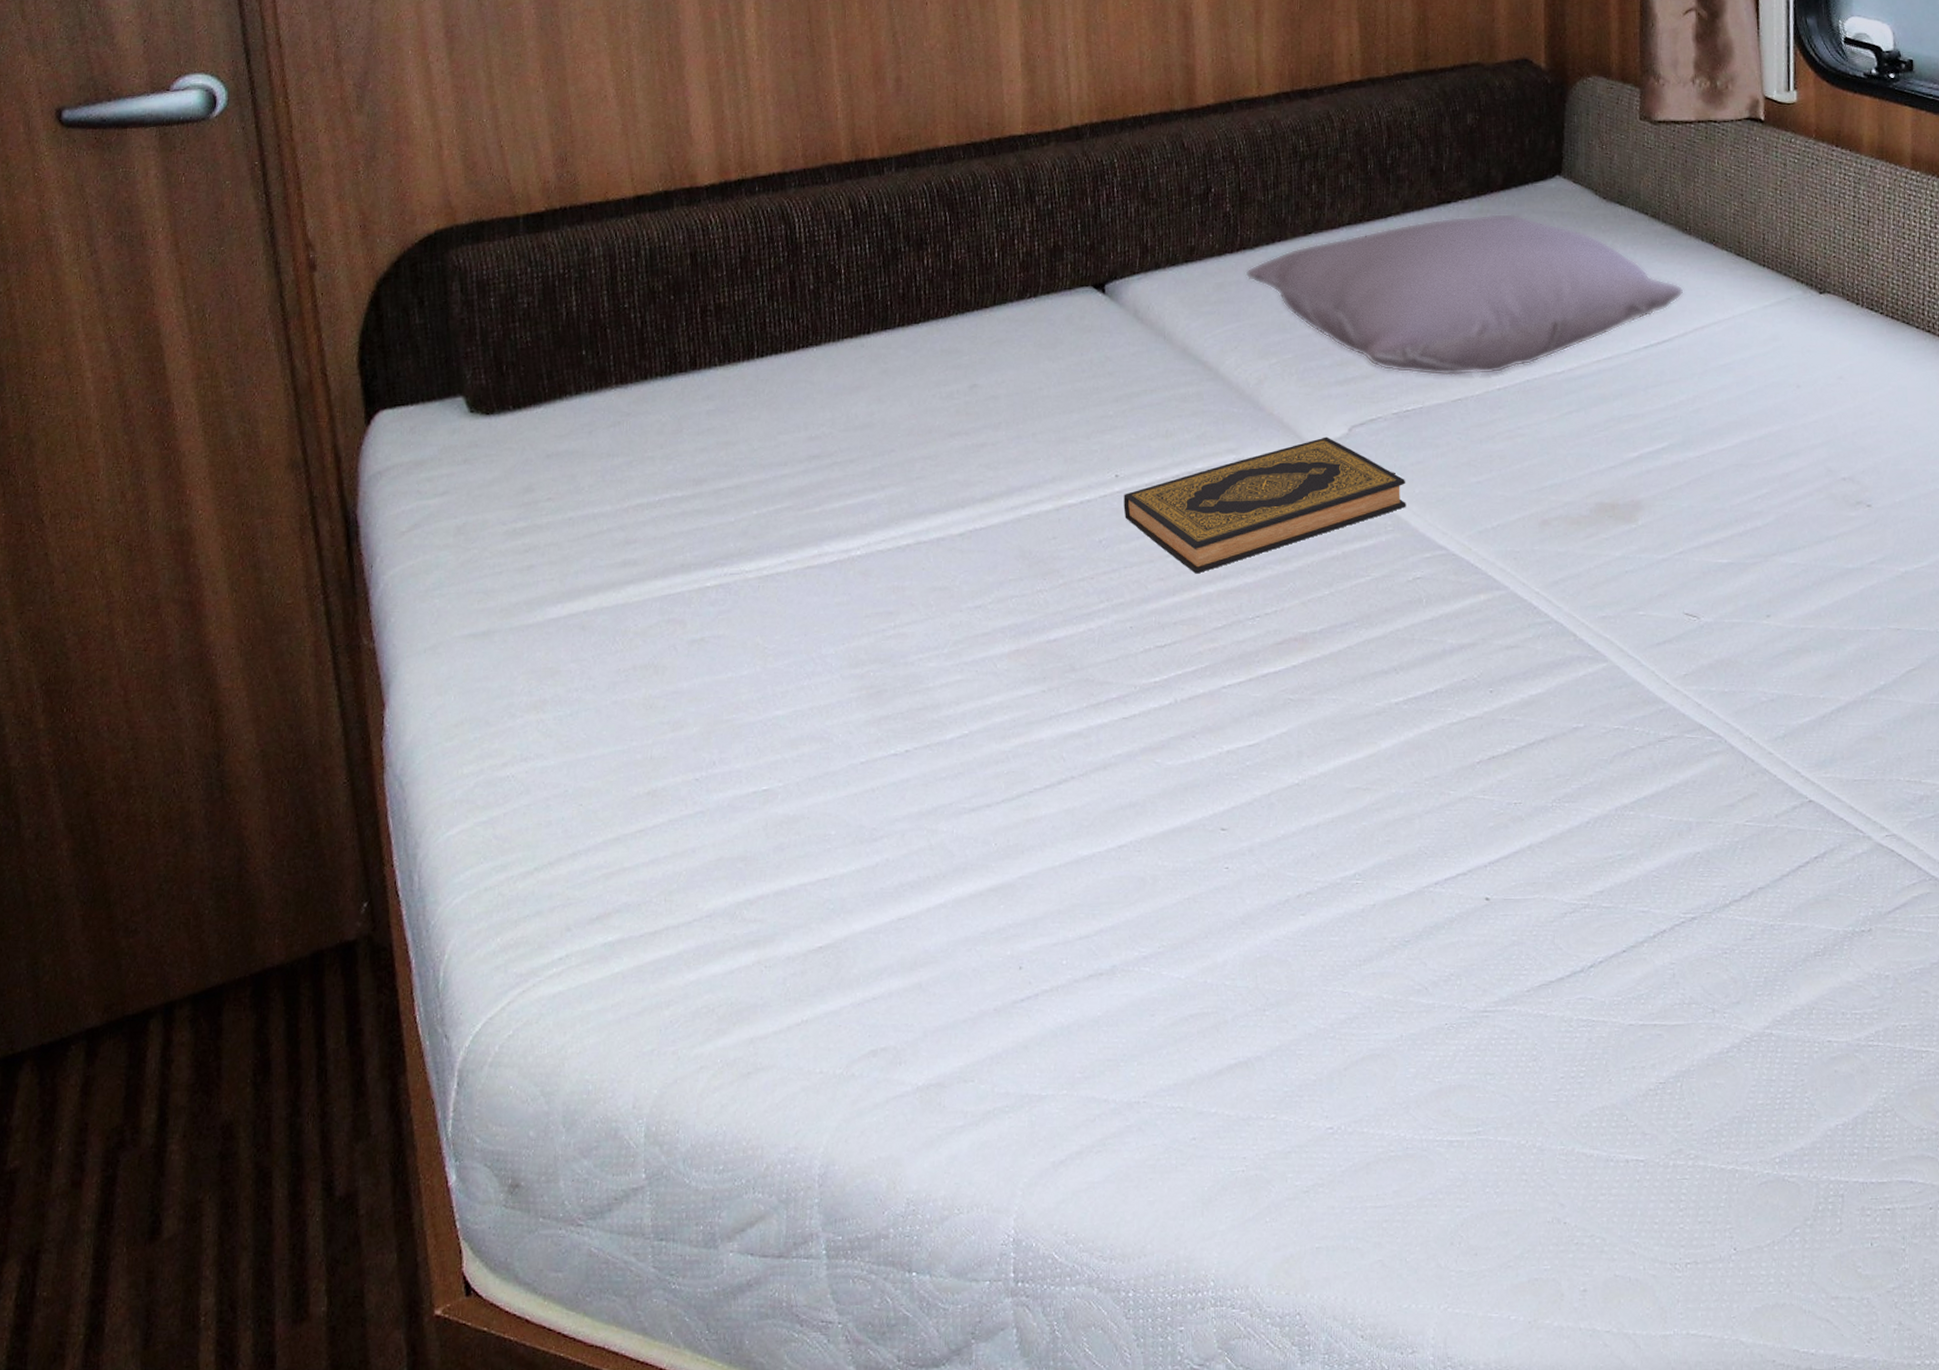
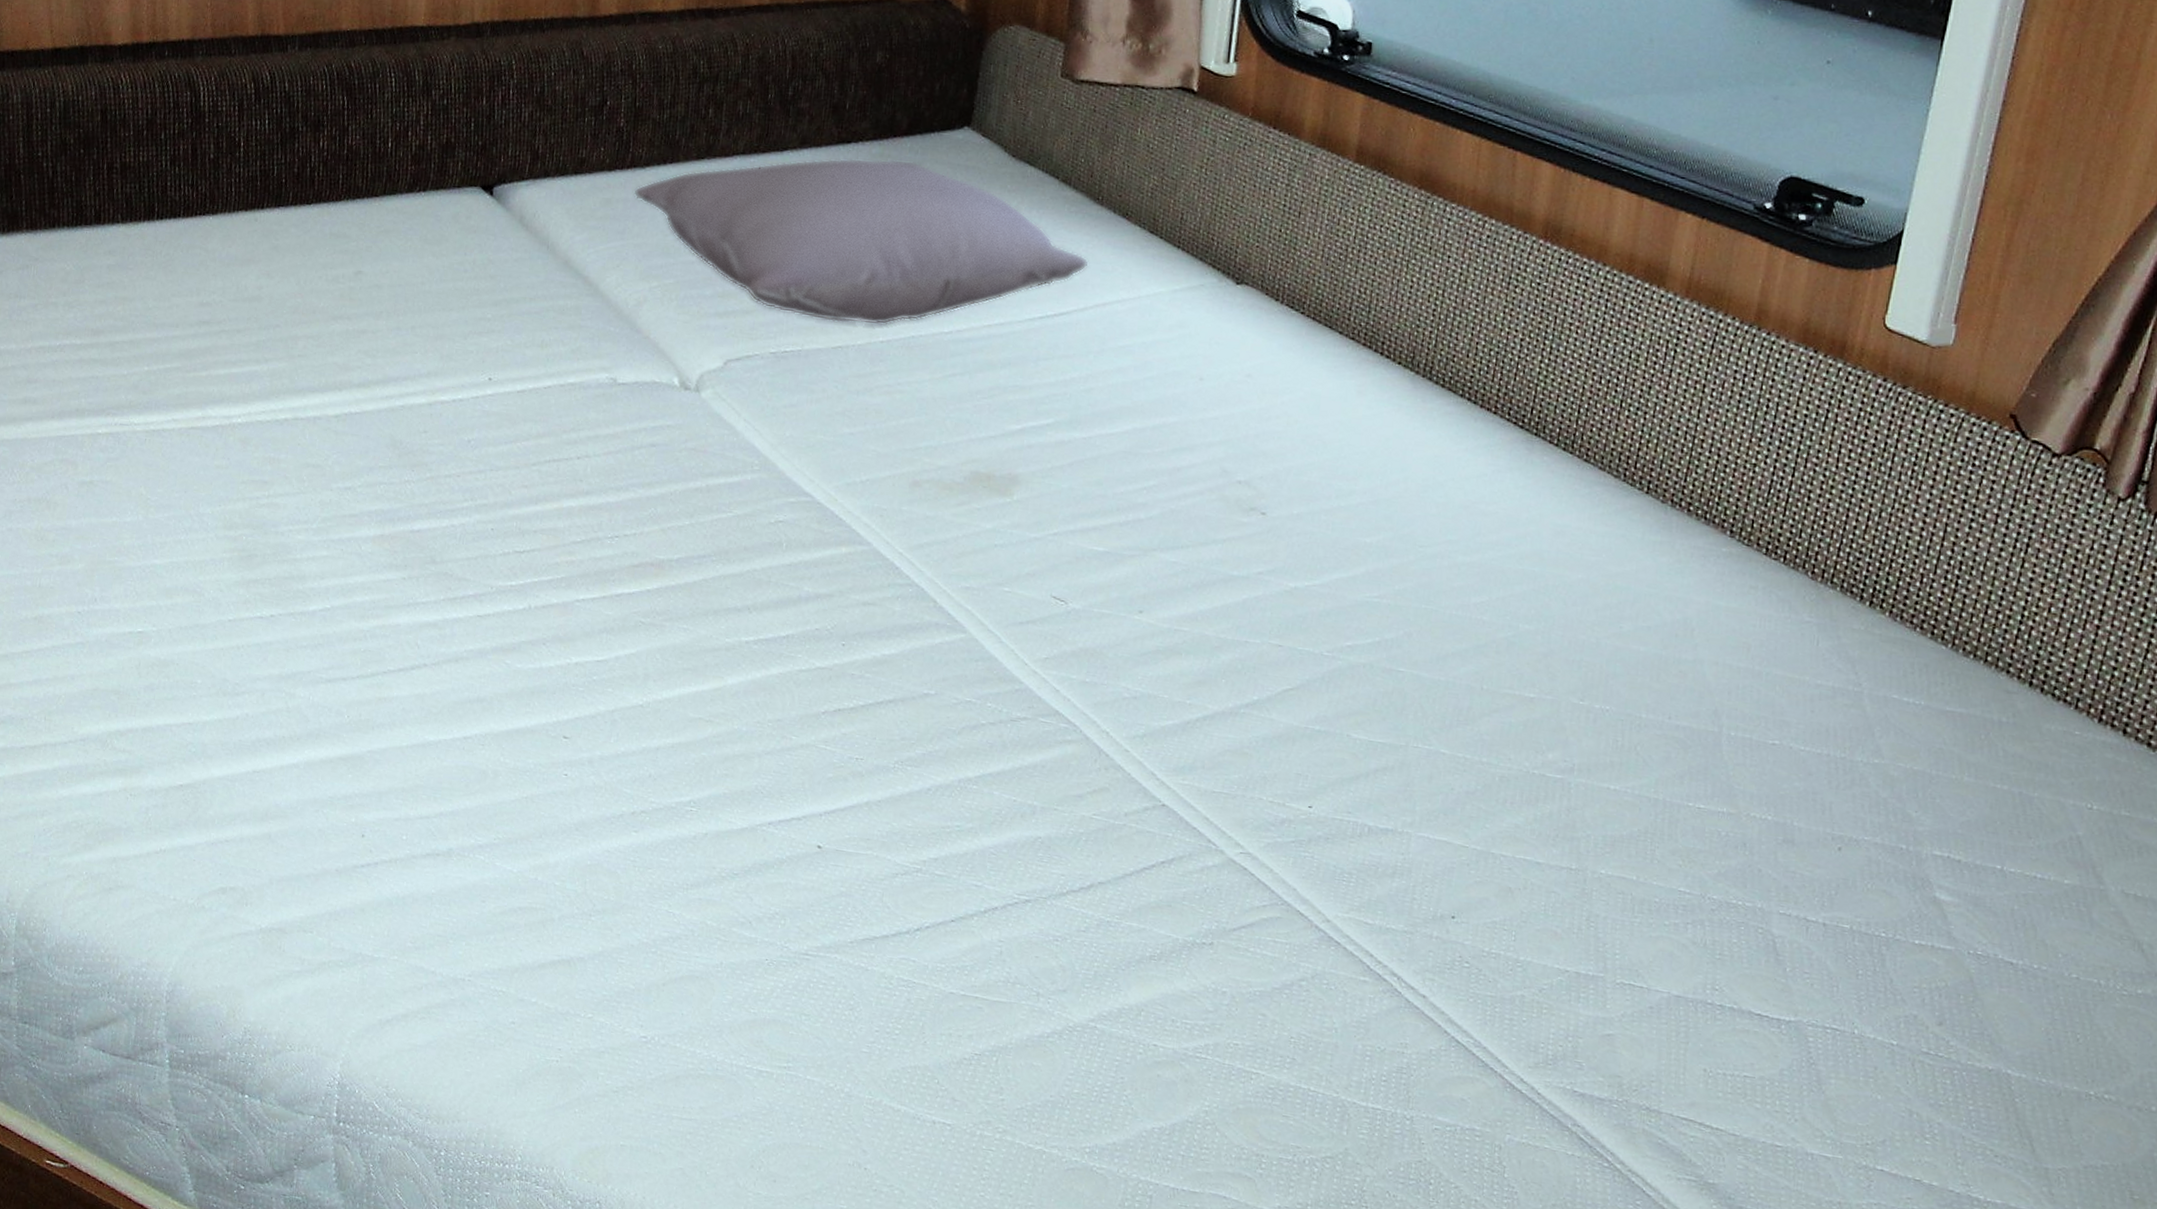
hardback book: present [1123,437,1406,574] -> none [494,367,776,486]

